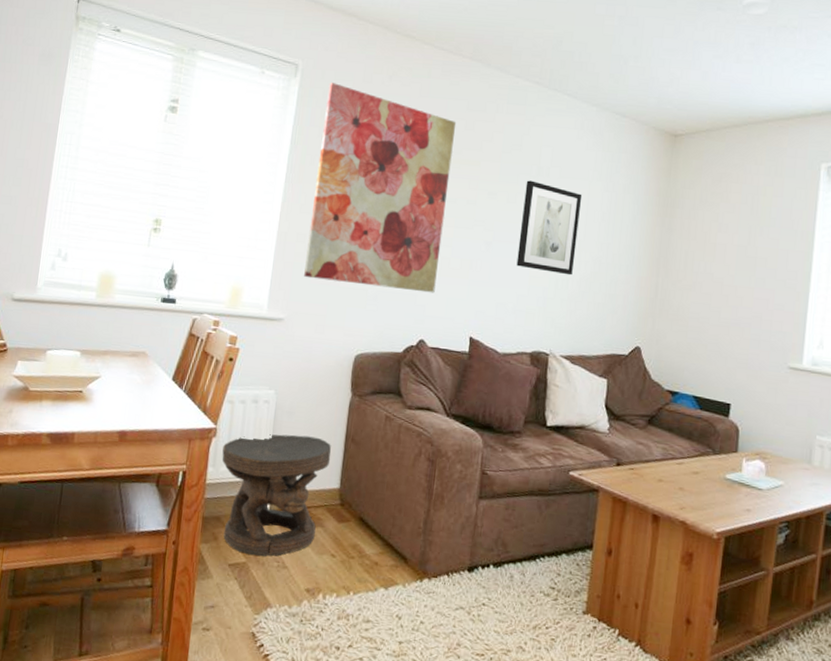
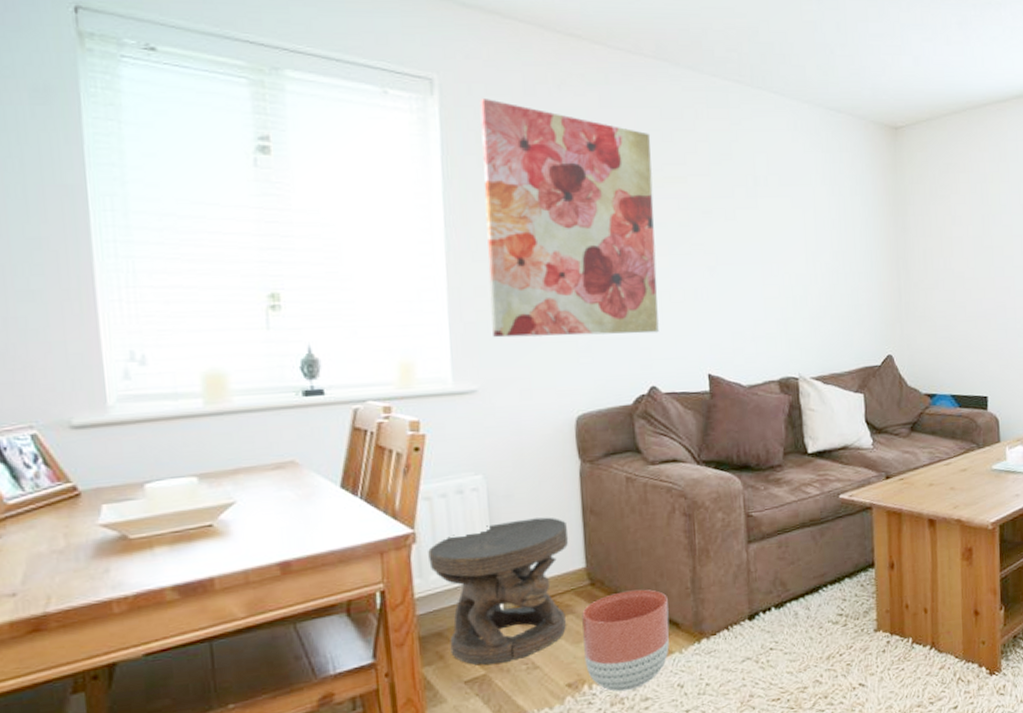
planter: none [324,517,402,610] -> present [582,589,670,692]
wall art: present [516,180,583,276] -> none [743,192,810,291]

